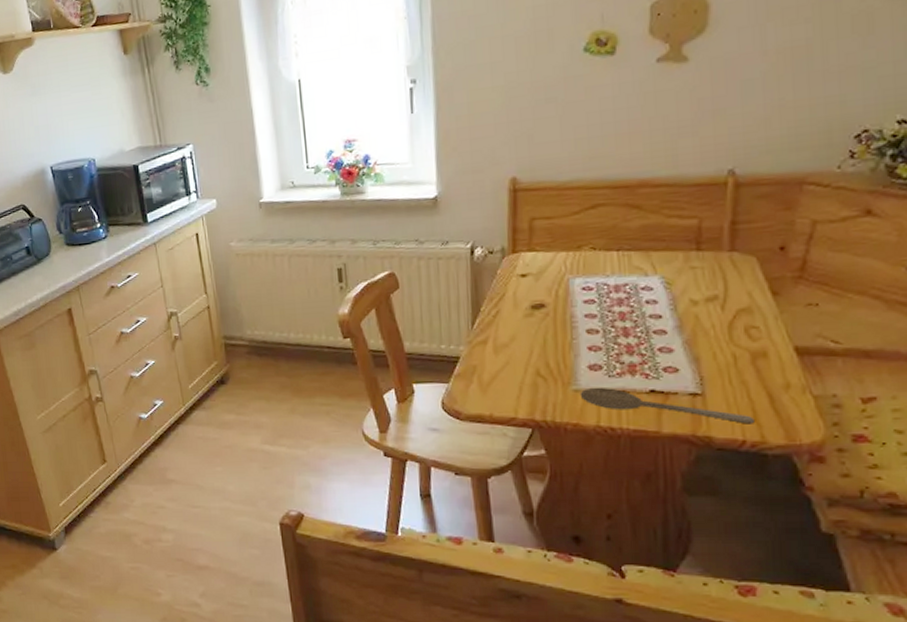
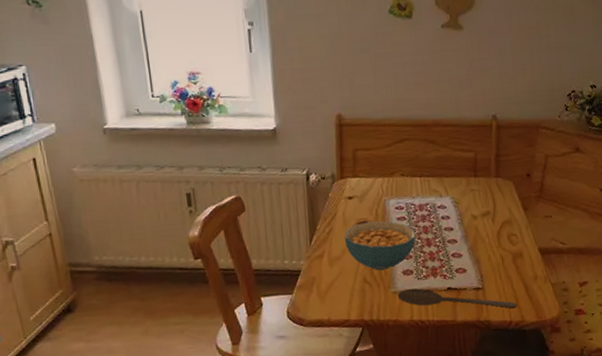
cereal bowl: none [514,303,607,363] -> present [344,221,415,271]

